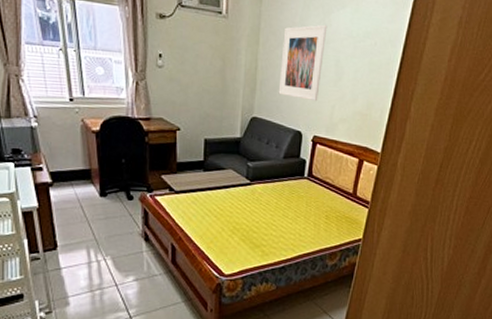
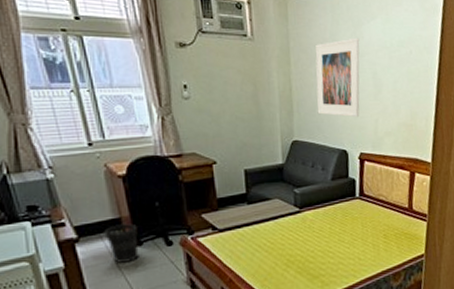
wastebasket: none [75,175,104,210] -> present [104,223,139,263]

